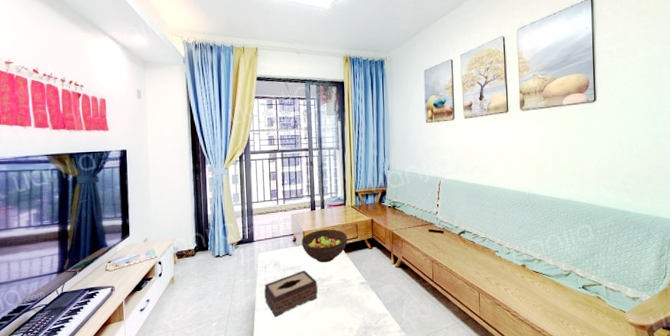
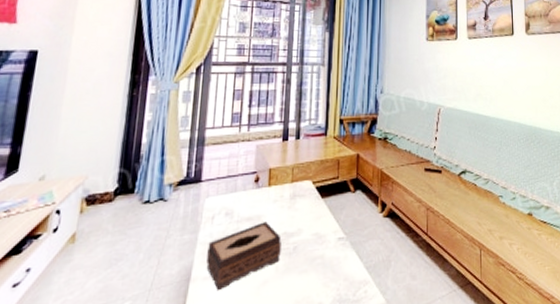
fruit bowl: present [301,229,348,263] -> none [265,166,327,212]

